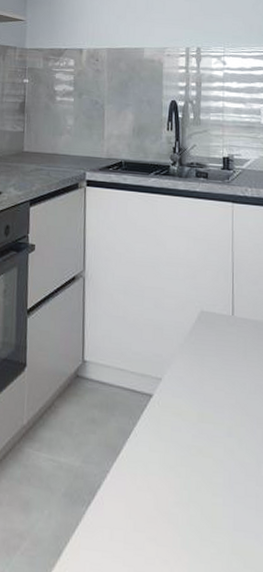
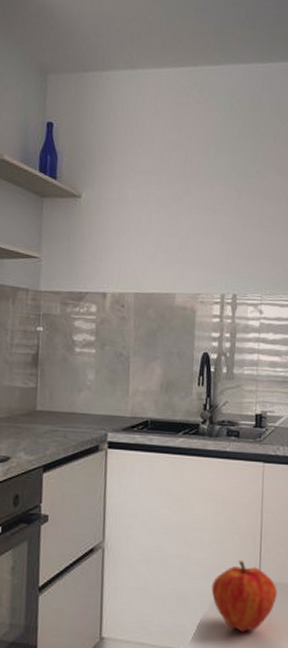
fruit: none [186,295,251,366] -> present [211,560,277,632]

